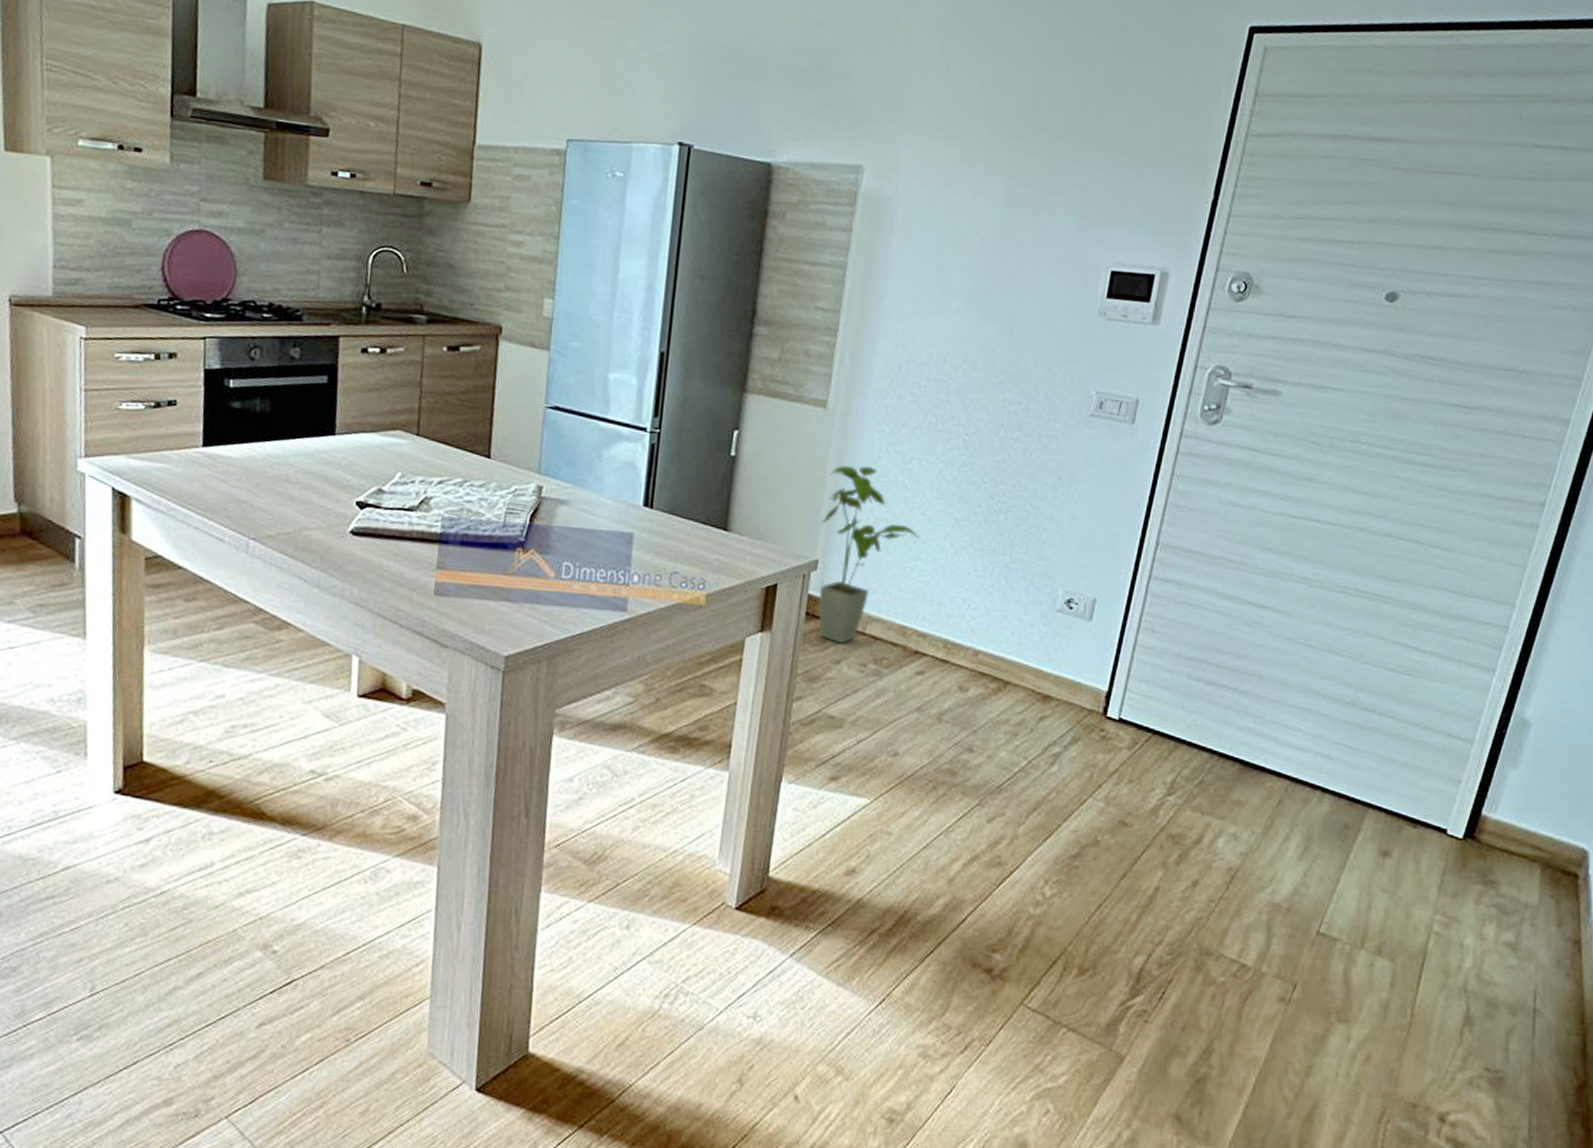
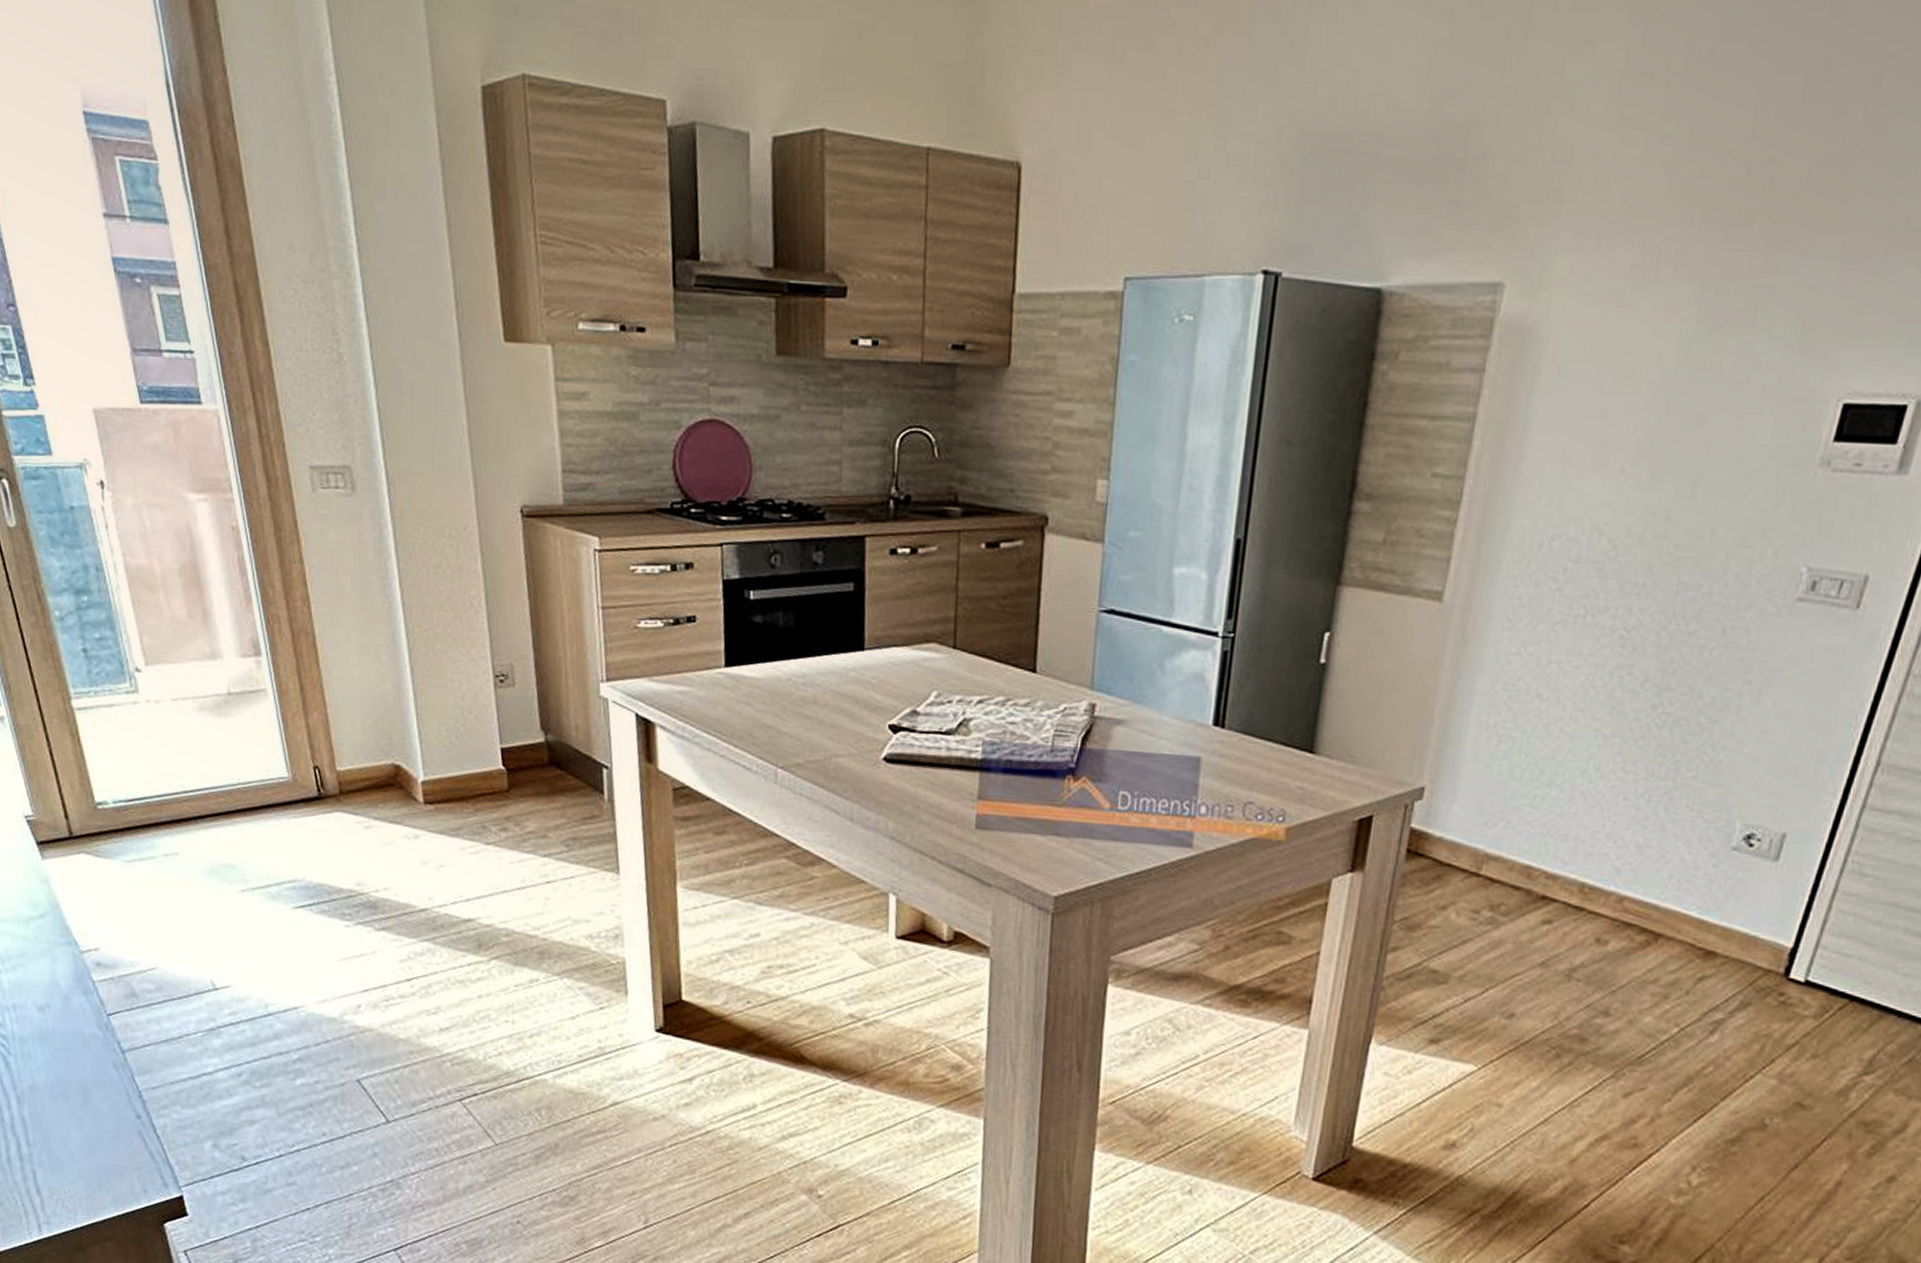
house plant: present [818,464,921,644] -> none [1422,671,1556,887]

